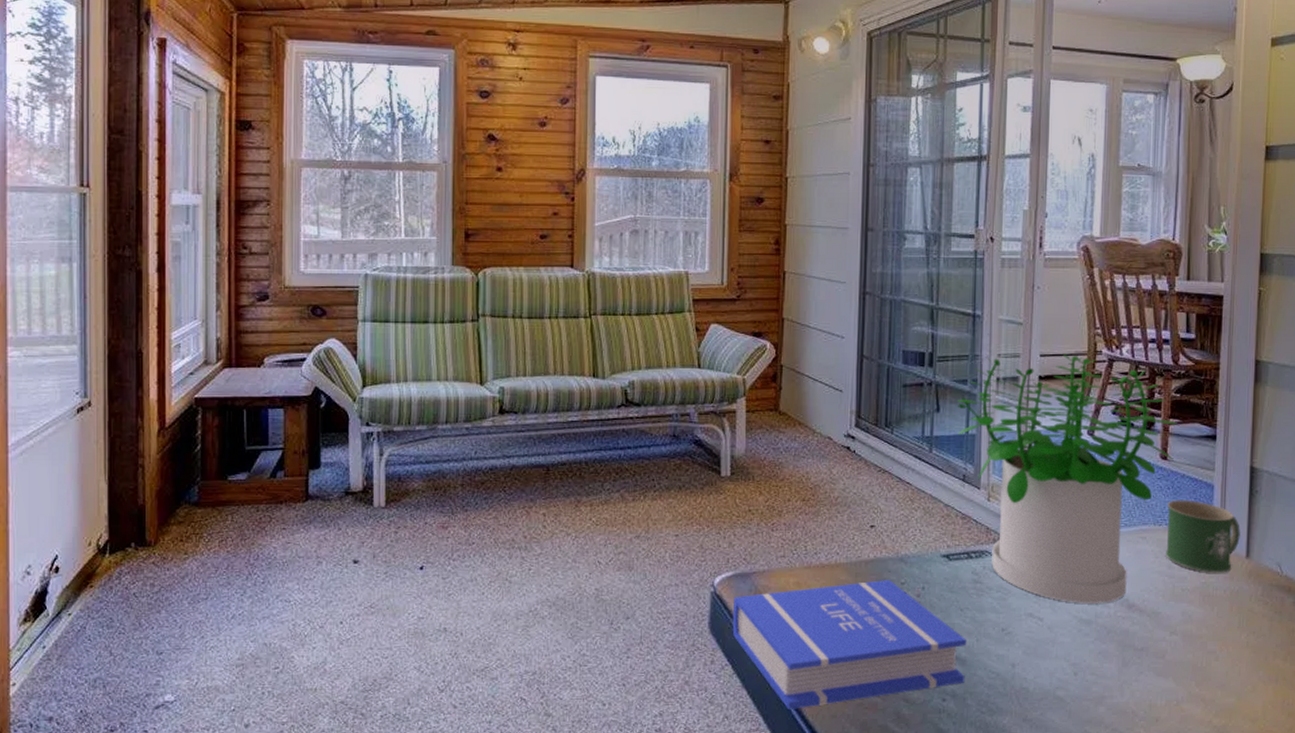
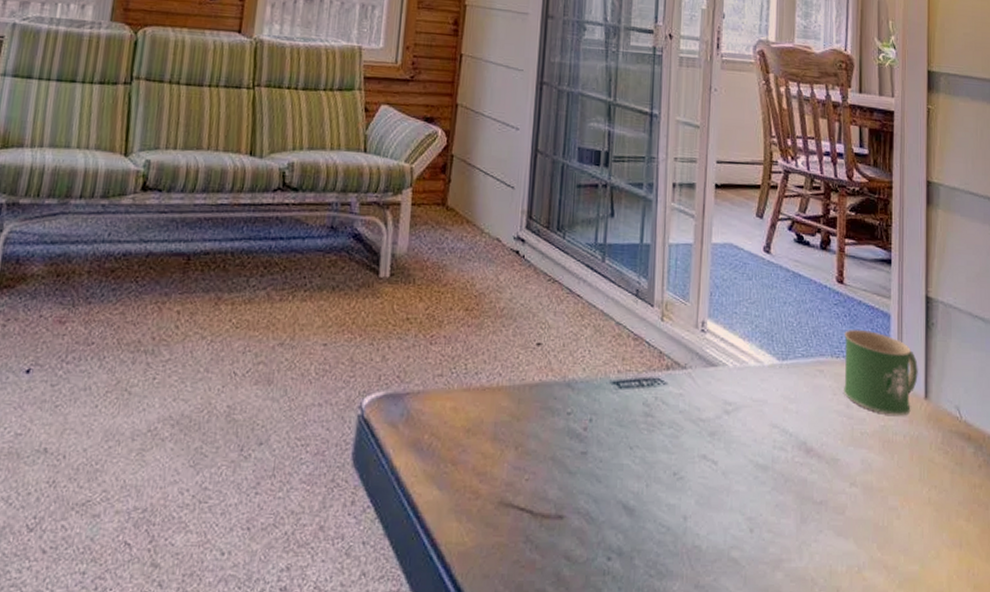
book: present [732,580,967,709] -> none [378,408,636,566]
potted plant: present [957,355,1177,603] -> none [631,161,853,446]

